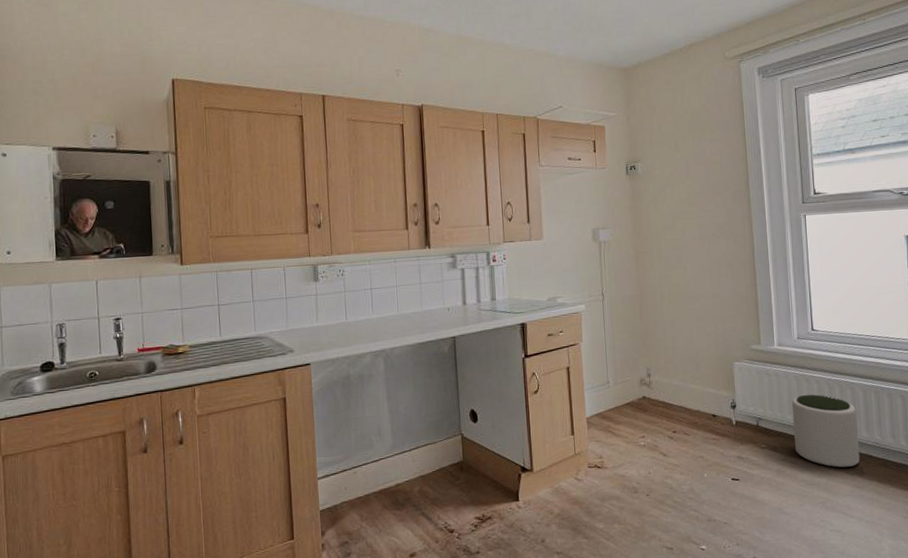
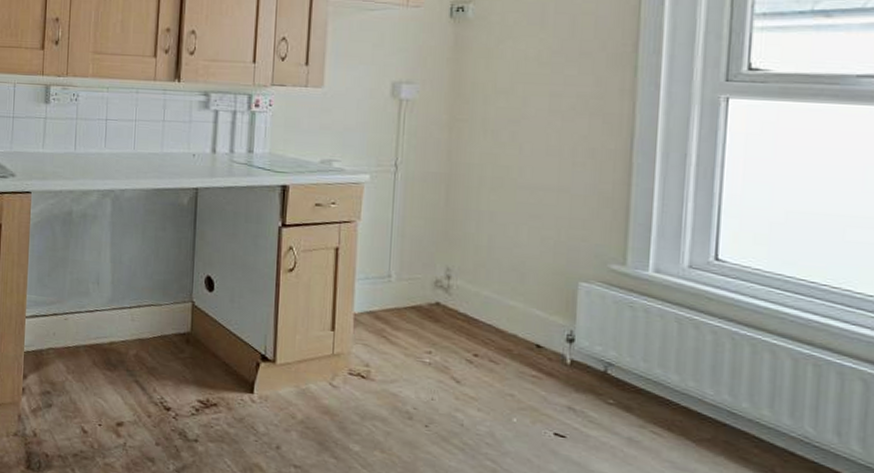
plant pot: present [791,394,860,468] -> none [661,346,776,461]

